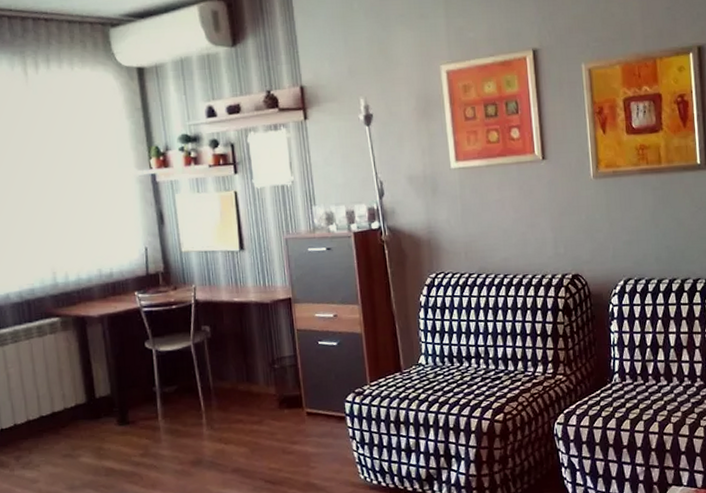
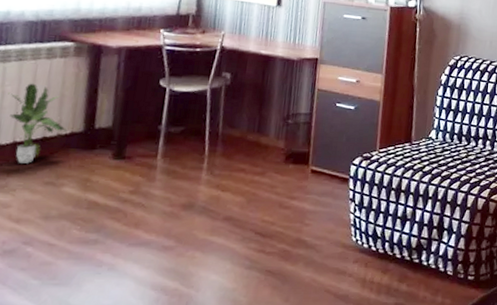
potted plant: none [12,362,72,440] -> present [8,83,67,163]

